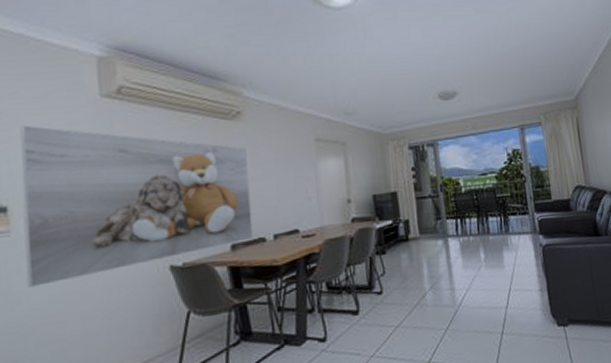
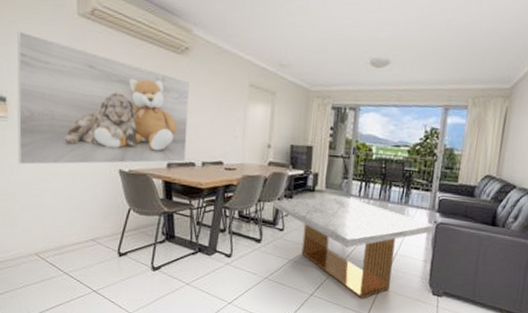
coffee table: none [363,238,542,352] -> present [272,196,435,299]

